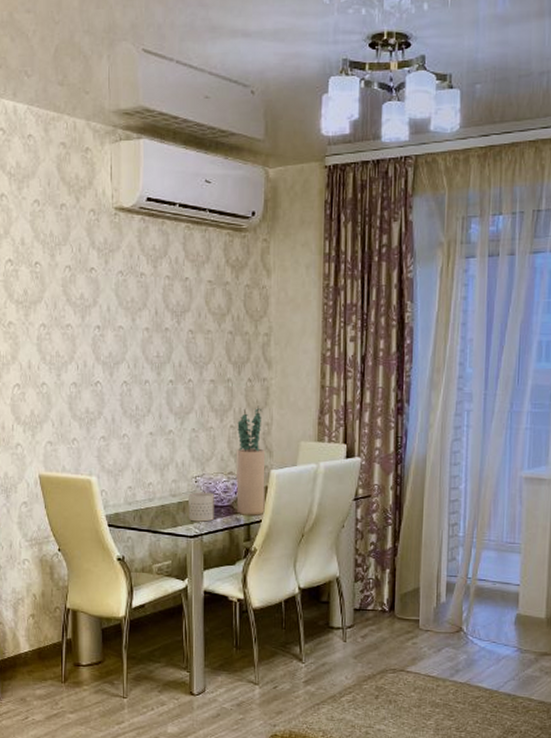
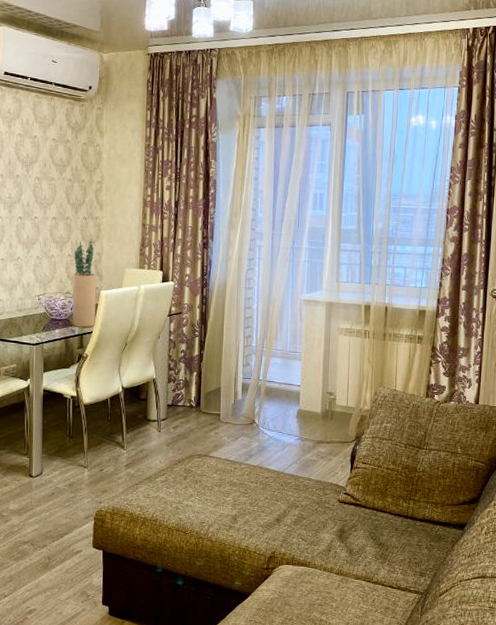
mug: present [187,492,214,522] -> none [31,307,54,333]

